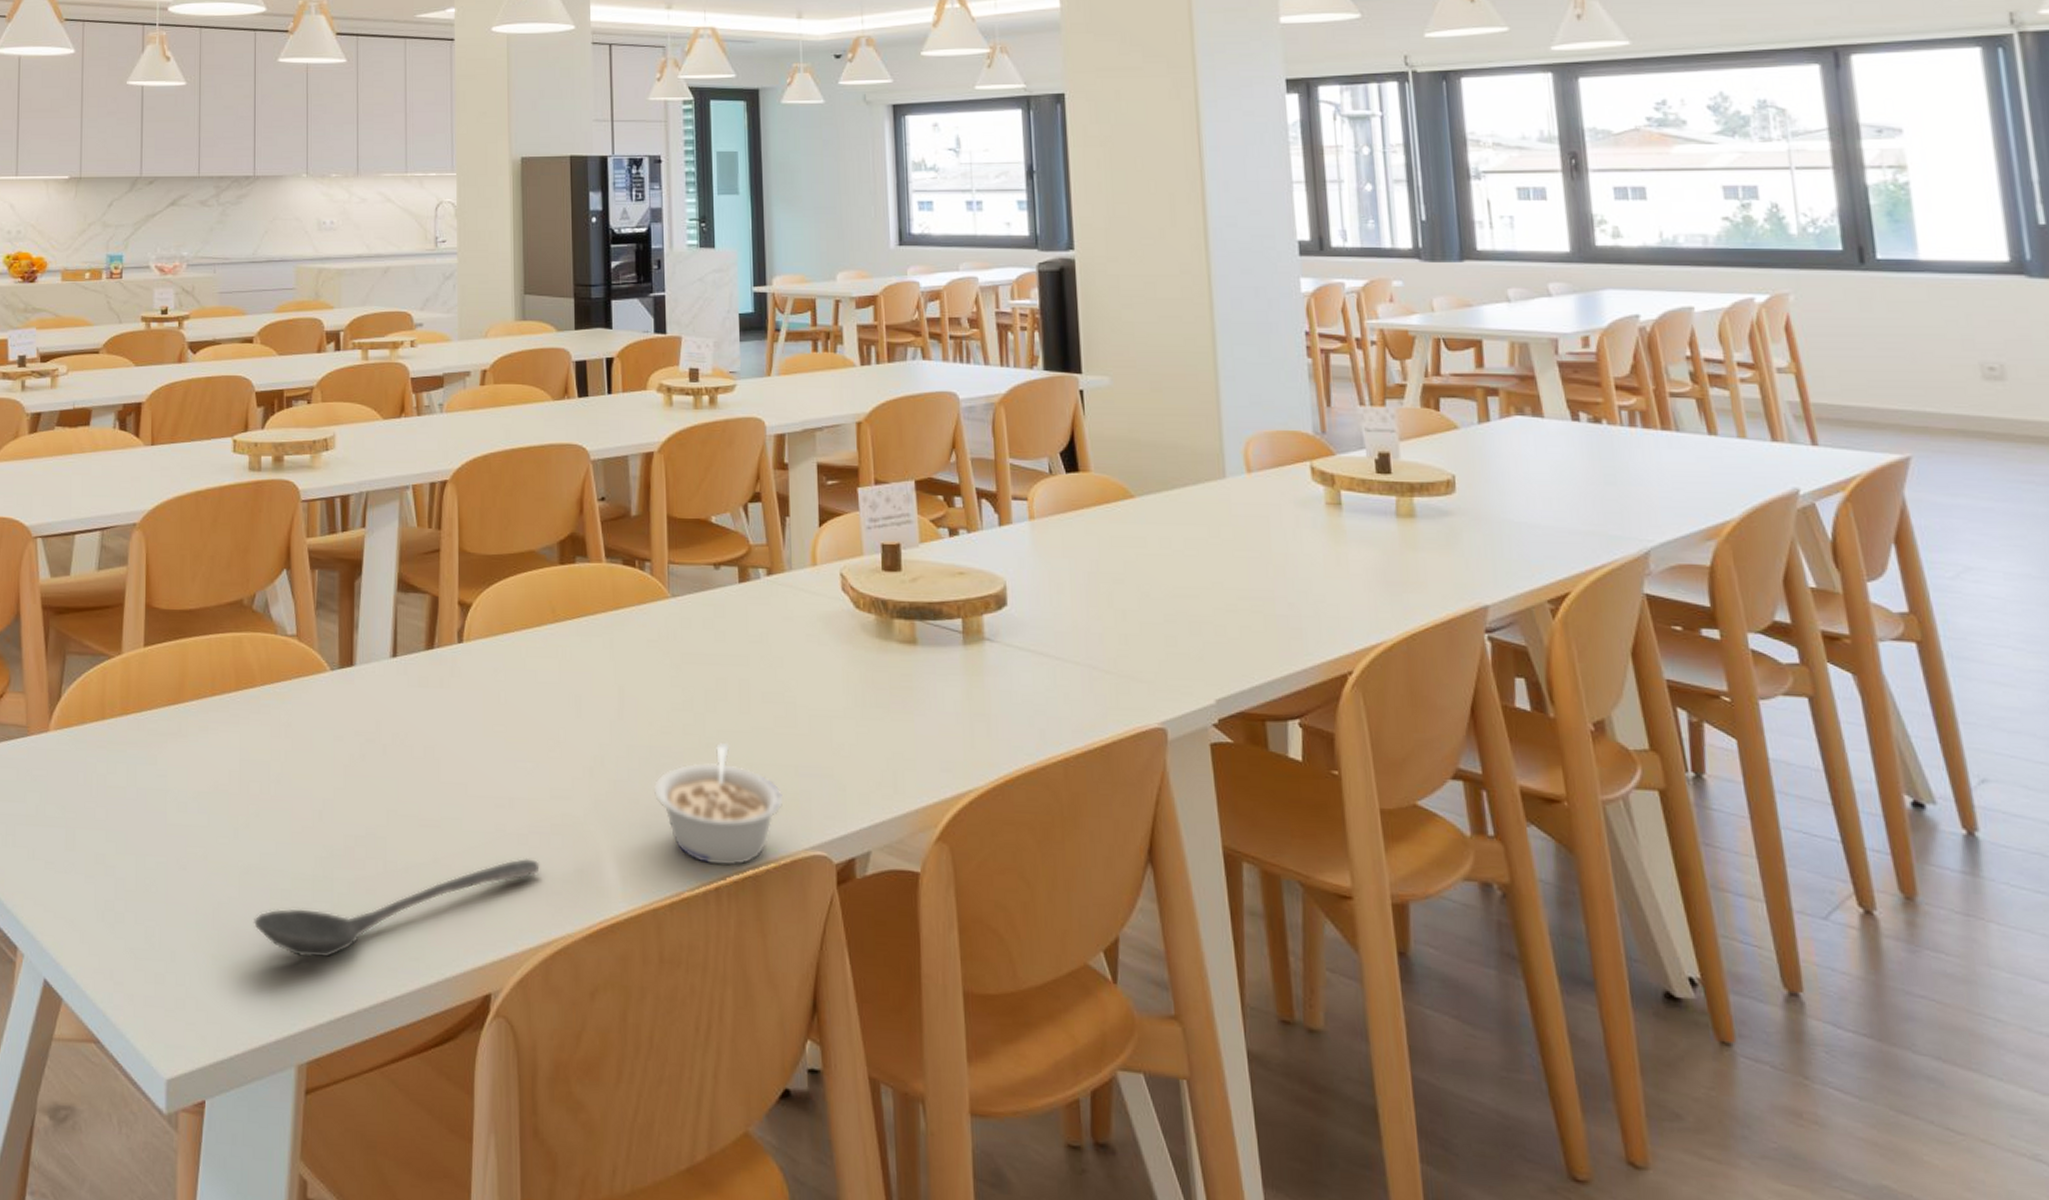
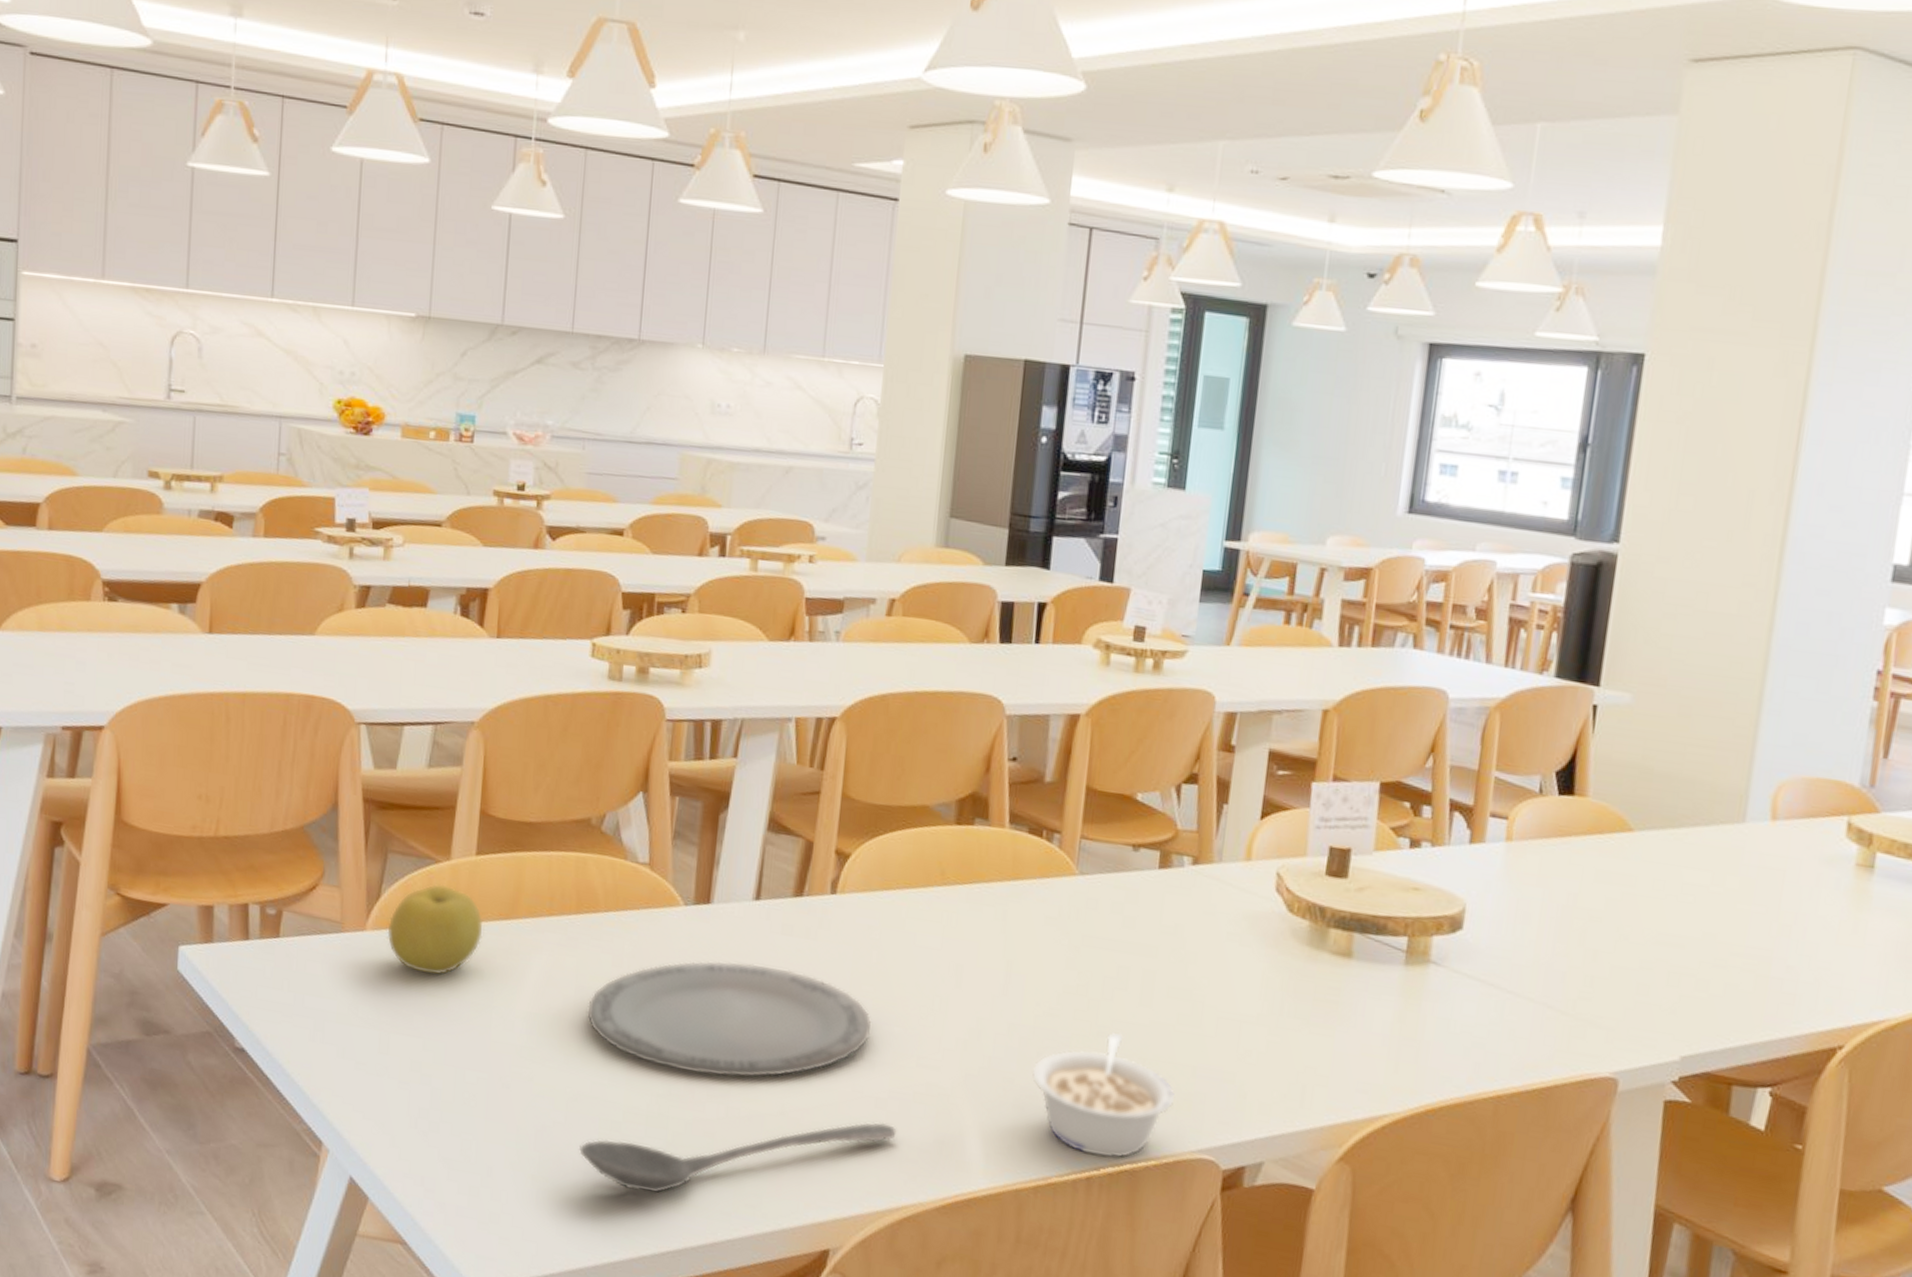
fruit: none [68,678,154,766] -> present [387,884,483,976]
plate: none [252,718,507,832] -> present [587,961,872,1078]

